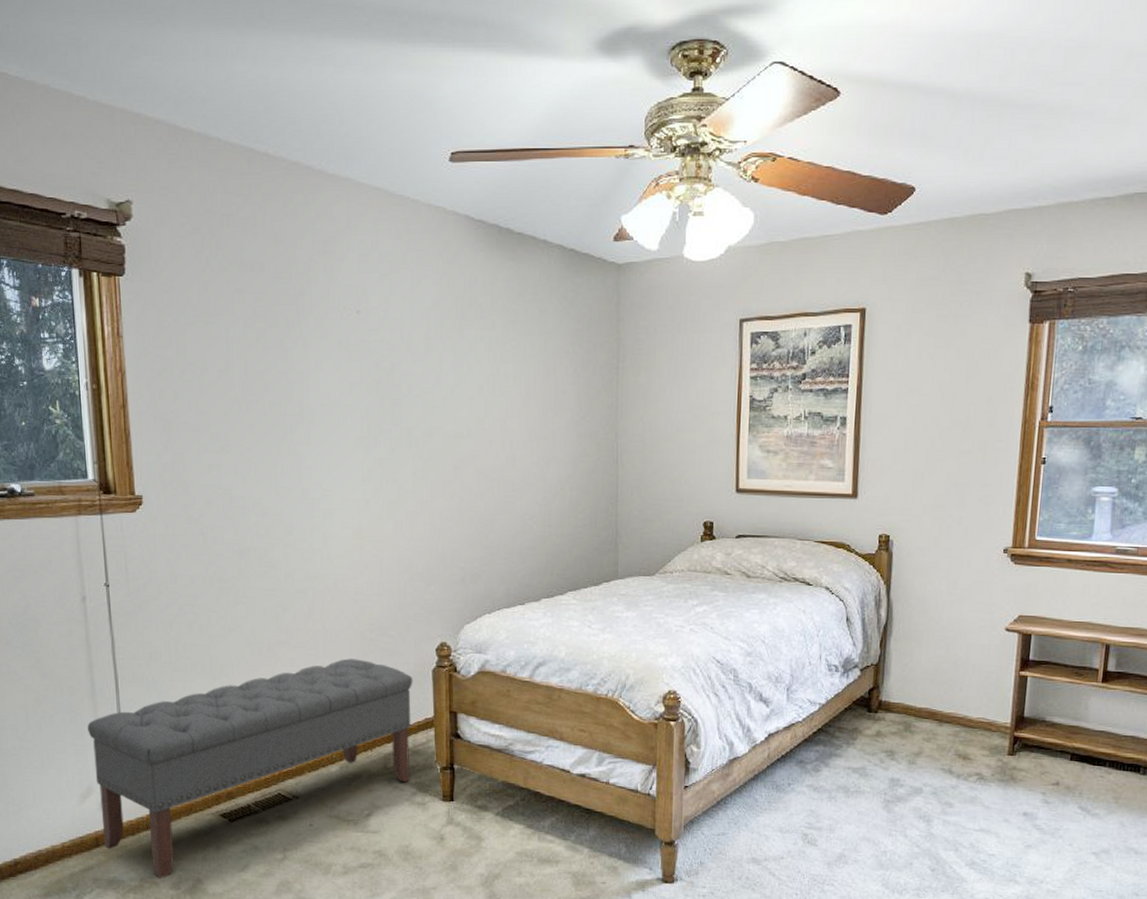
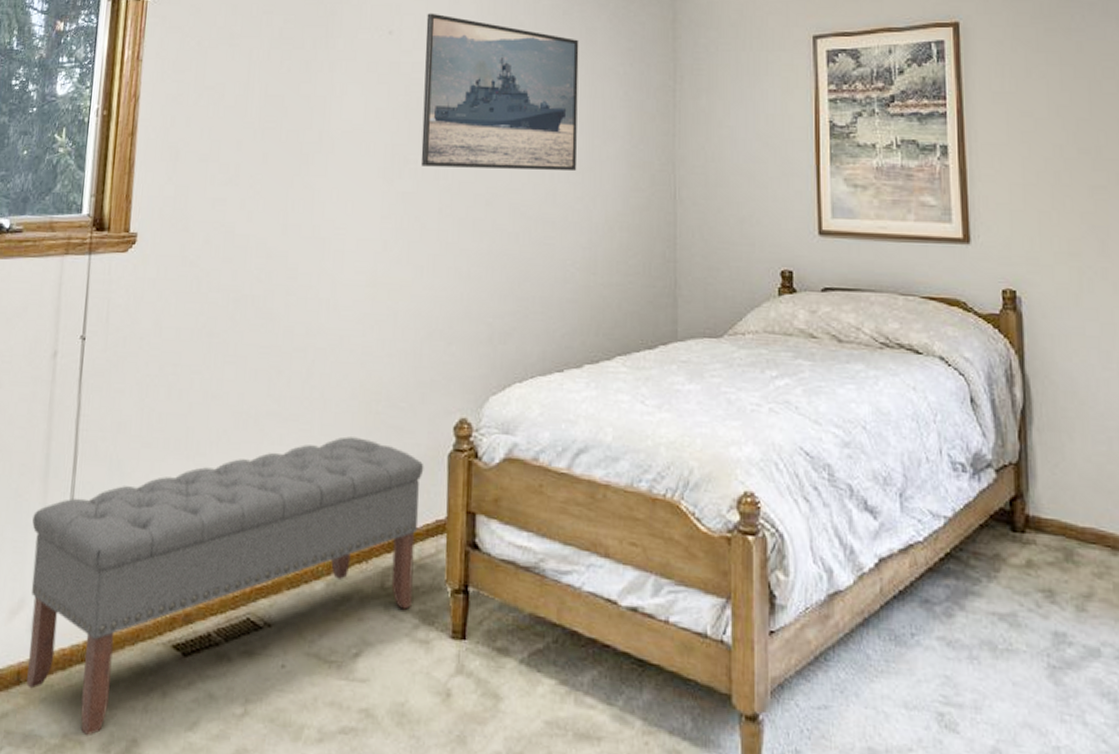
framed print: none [391,293,533,440] -> present [420,13,579,172]

